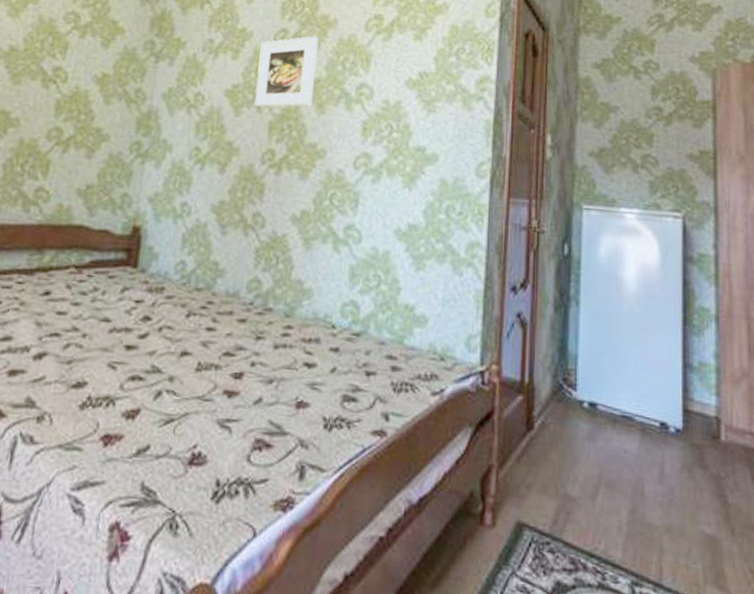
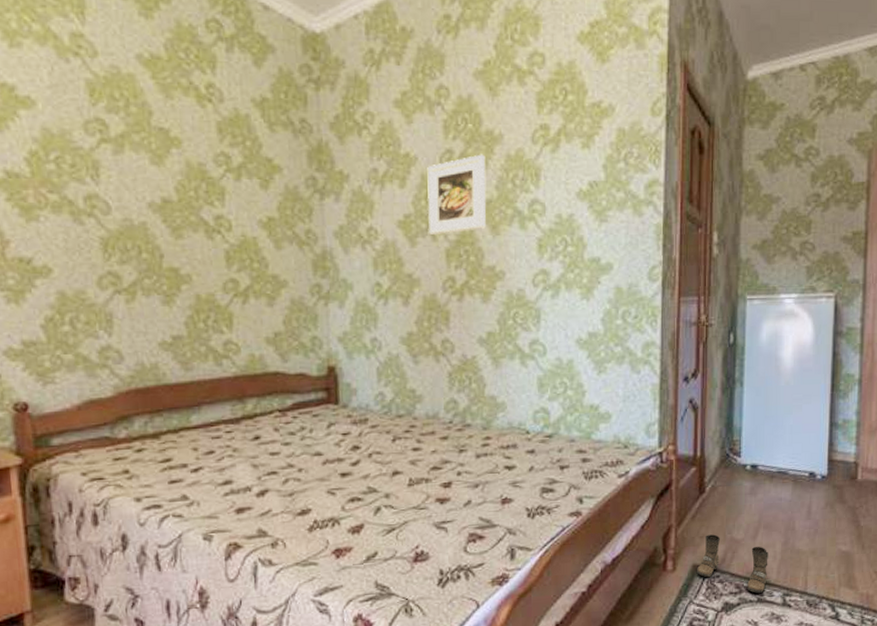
boots: none [522,484,612,576] -> present [697,534,768,593]

